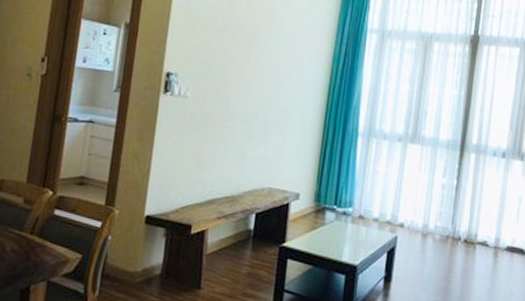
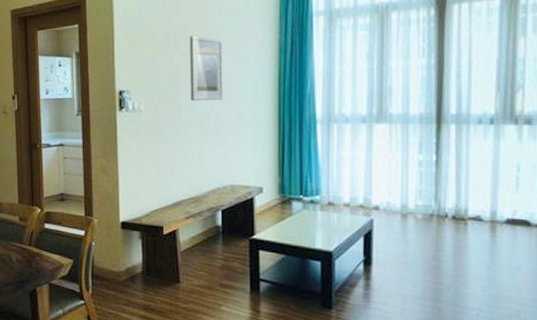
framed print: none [240,29,281,100] -> present [189,35,223,101]

